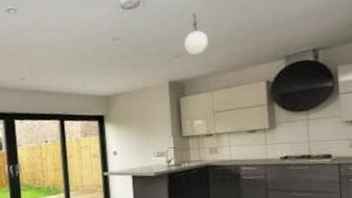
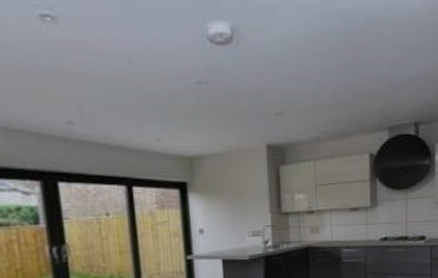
pendant lamp: present [183,13,208,55] -> none [284,63,312,114]

